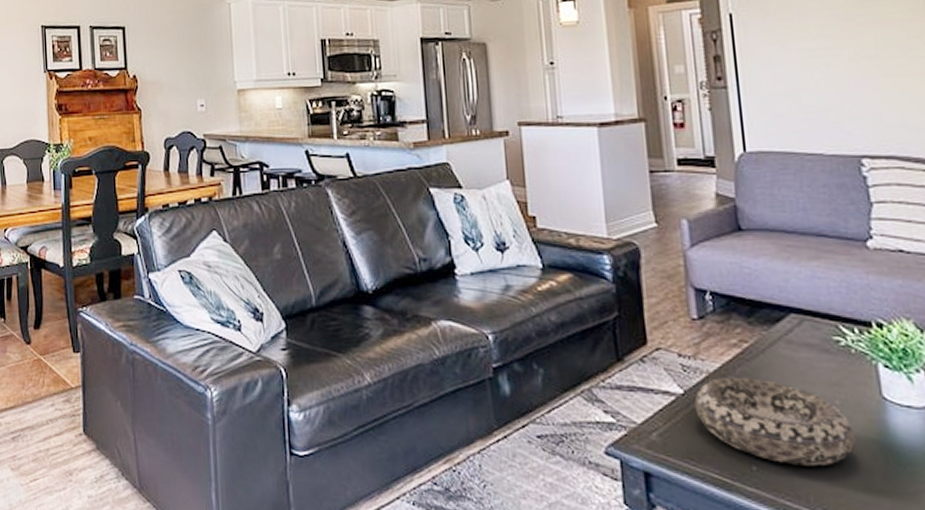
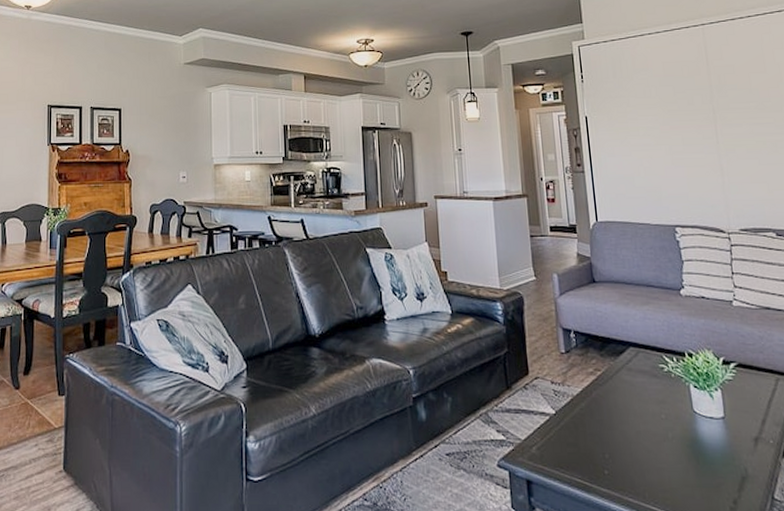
decorative bowl: present [694,377,855,467] -> none [563,399,676,469]

